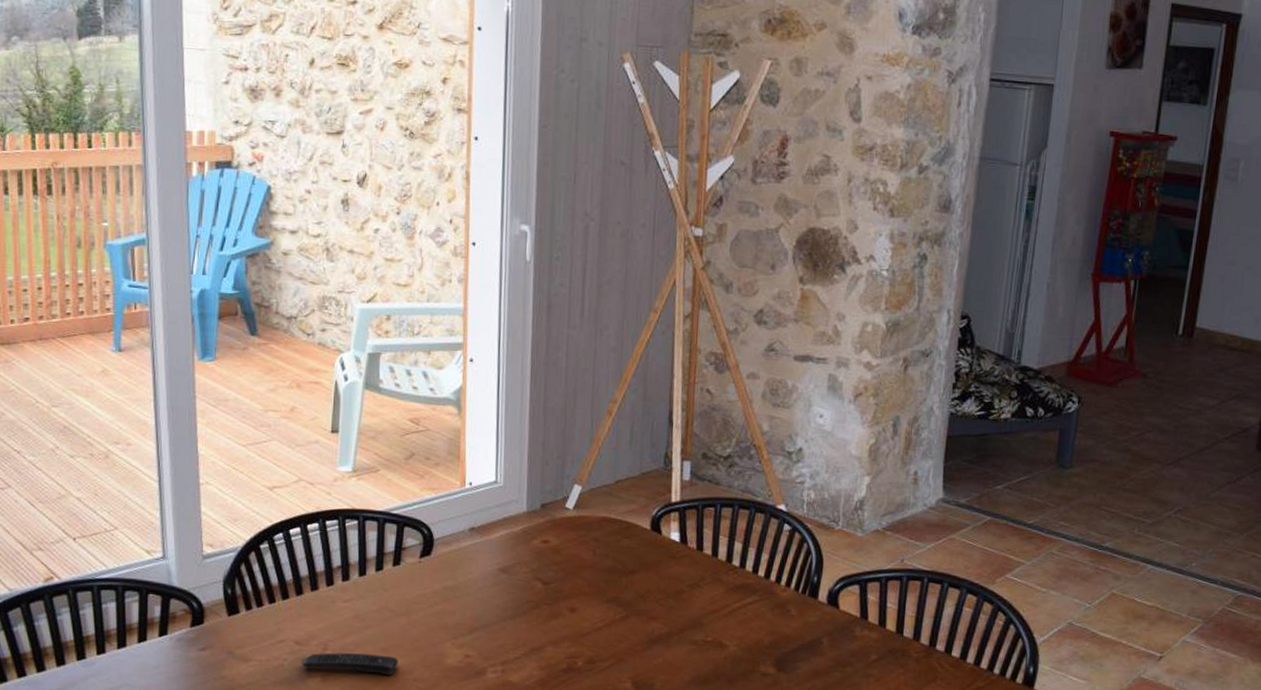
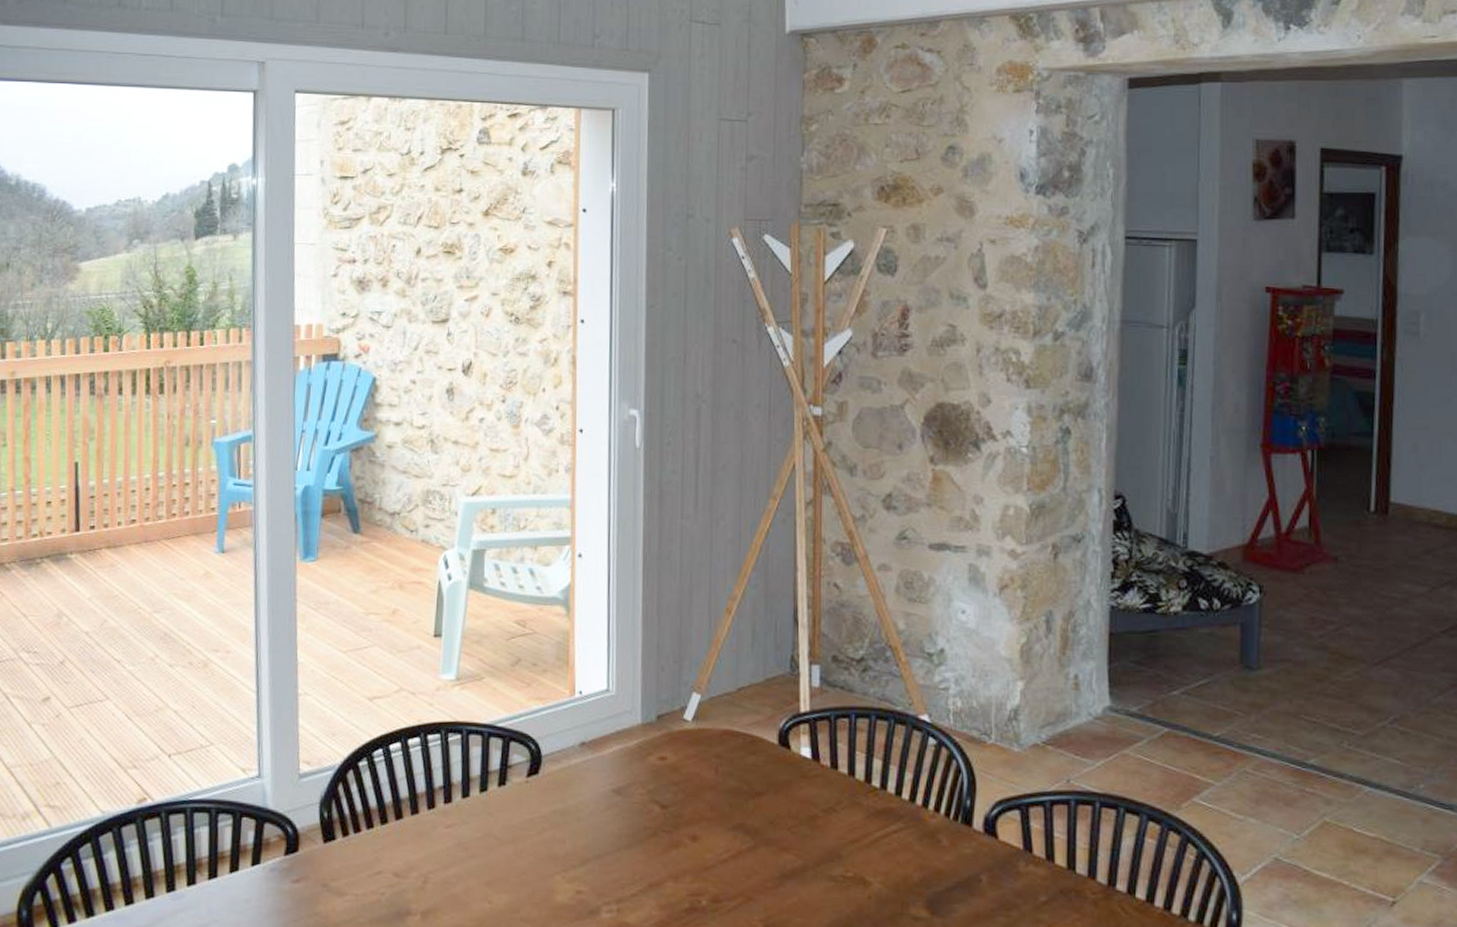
remote control: present [300,652,399,676] -> none [399,886,504,914]

